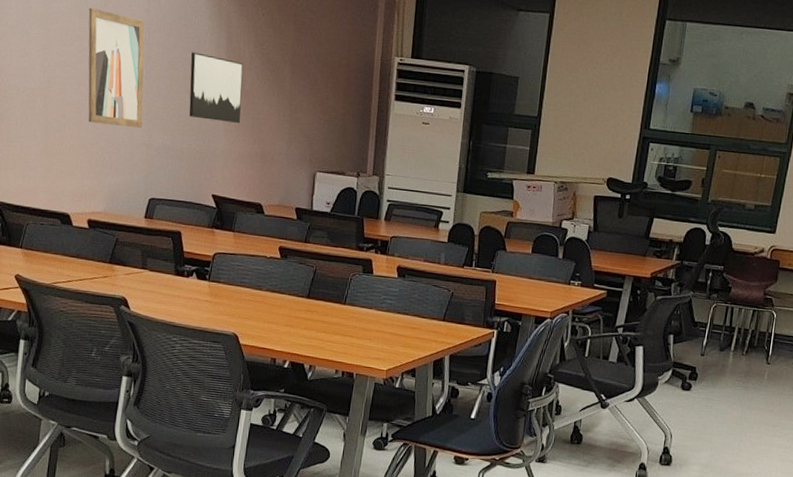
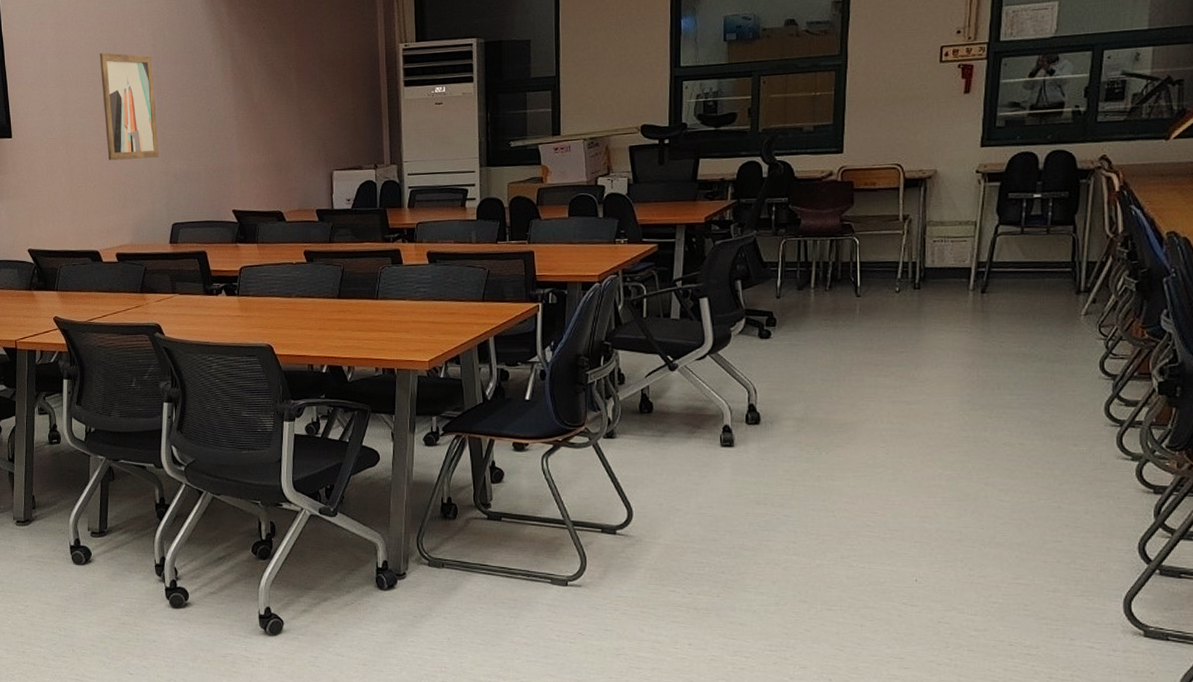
wall art: present [189,52,243,124] -> none [199,76,253,139]

